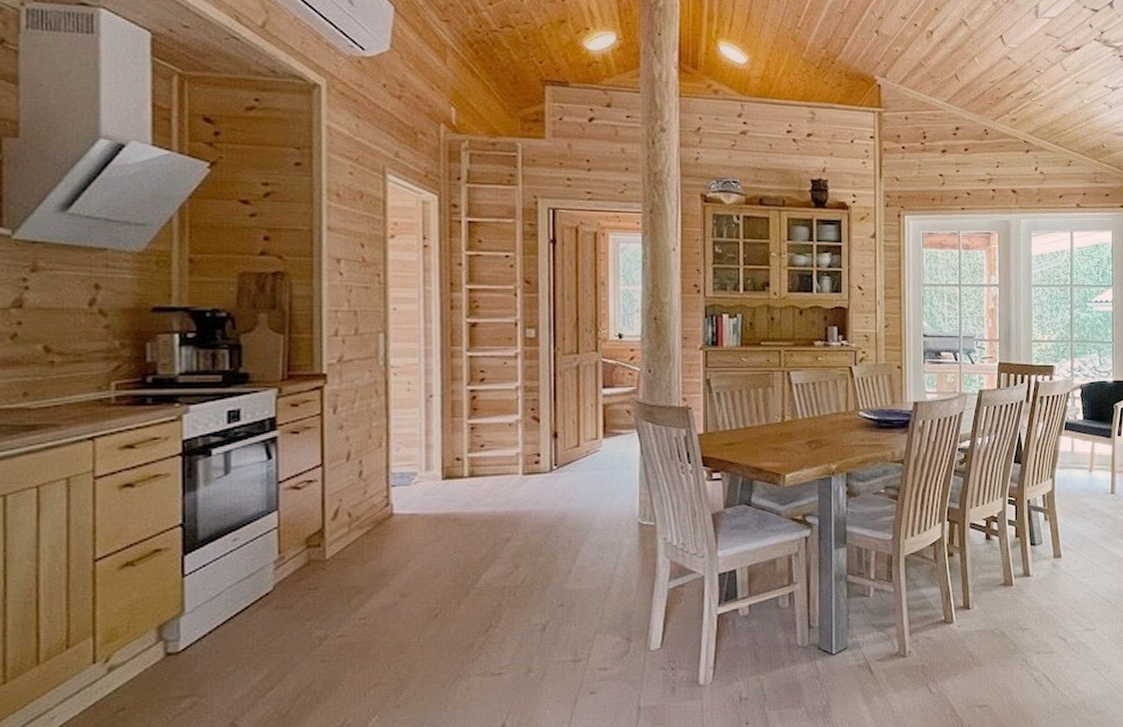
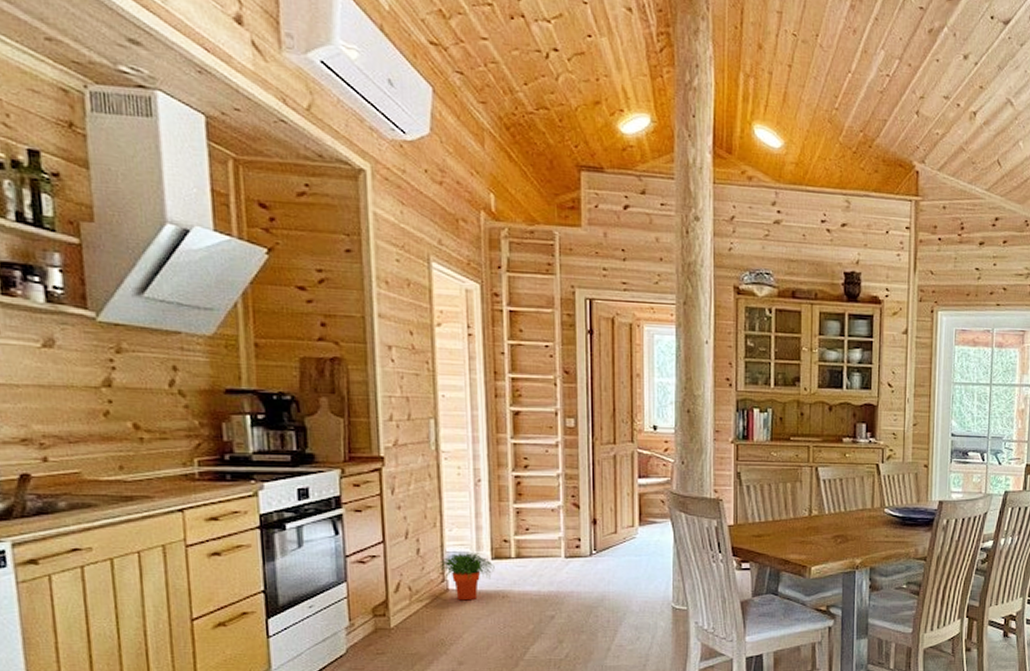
potted plant: none [378,472,445,526] -> present [435,551,495,601]

